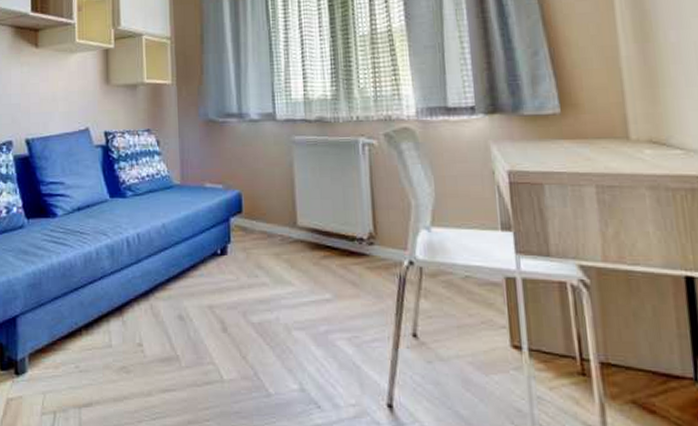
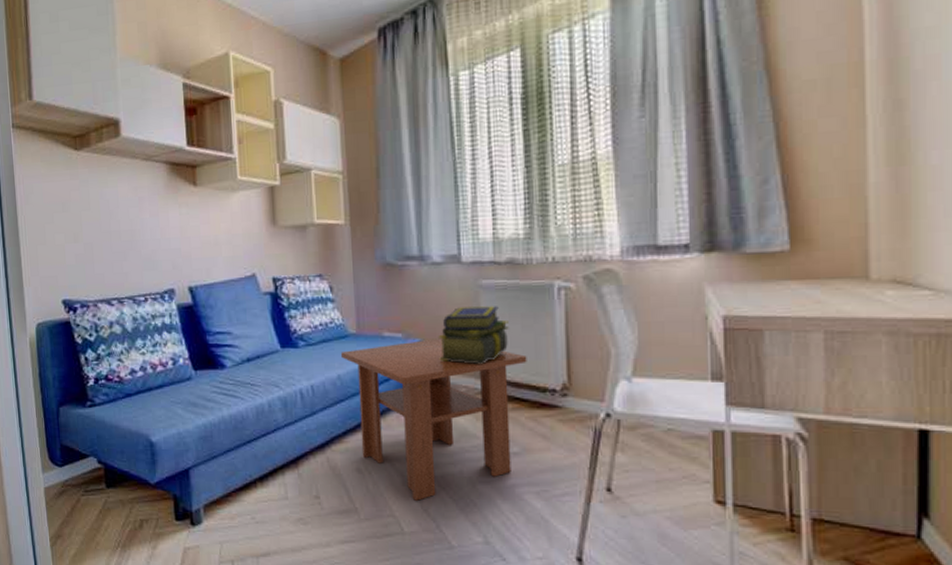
coffee table: none [165,190,337,348] -> present [340,338,527,501]
stack of books: none [255,160,319,214] -> present [438,306,509,364]

